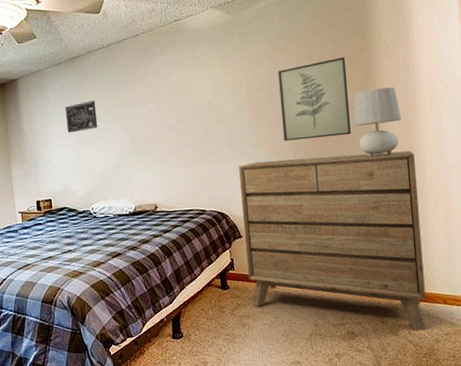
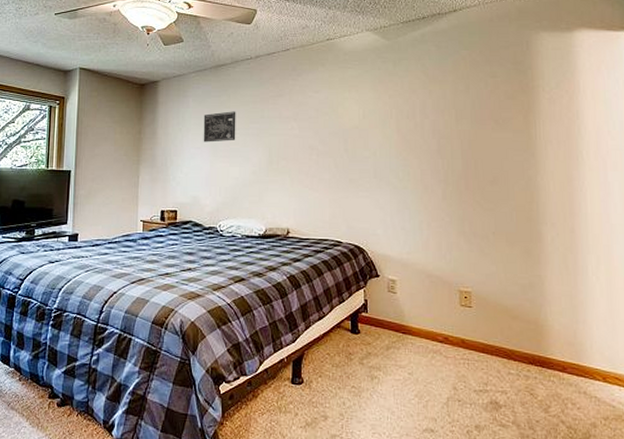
dresser: present [238,150,426,331] -> none [381,196,583,411]
wall art: present [278,57,352,142] -> none [432,95,507,178]
table lamp: present [352,86,402,157] -> none [508,131,563,205]

